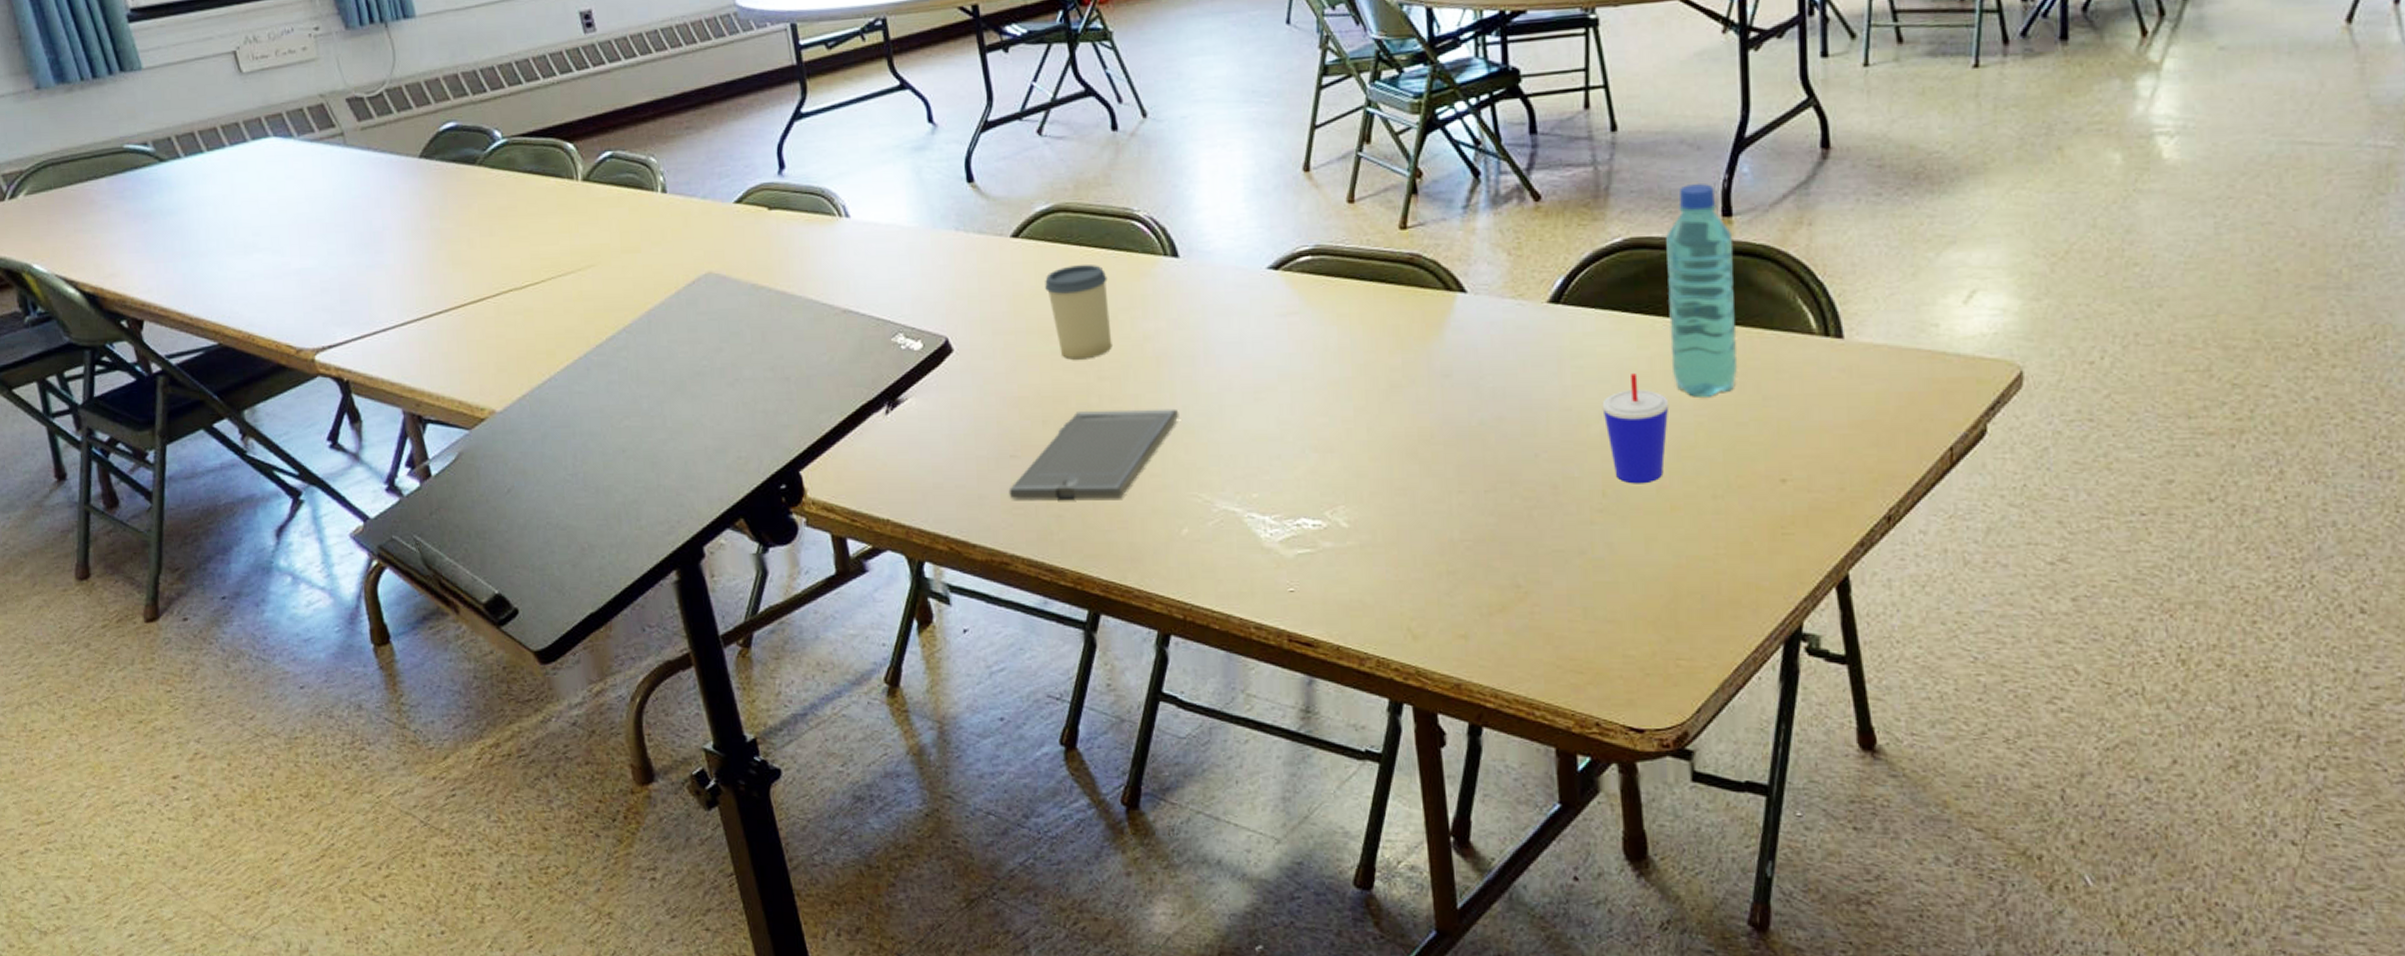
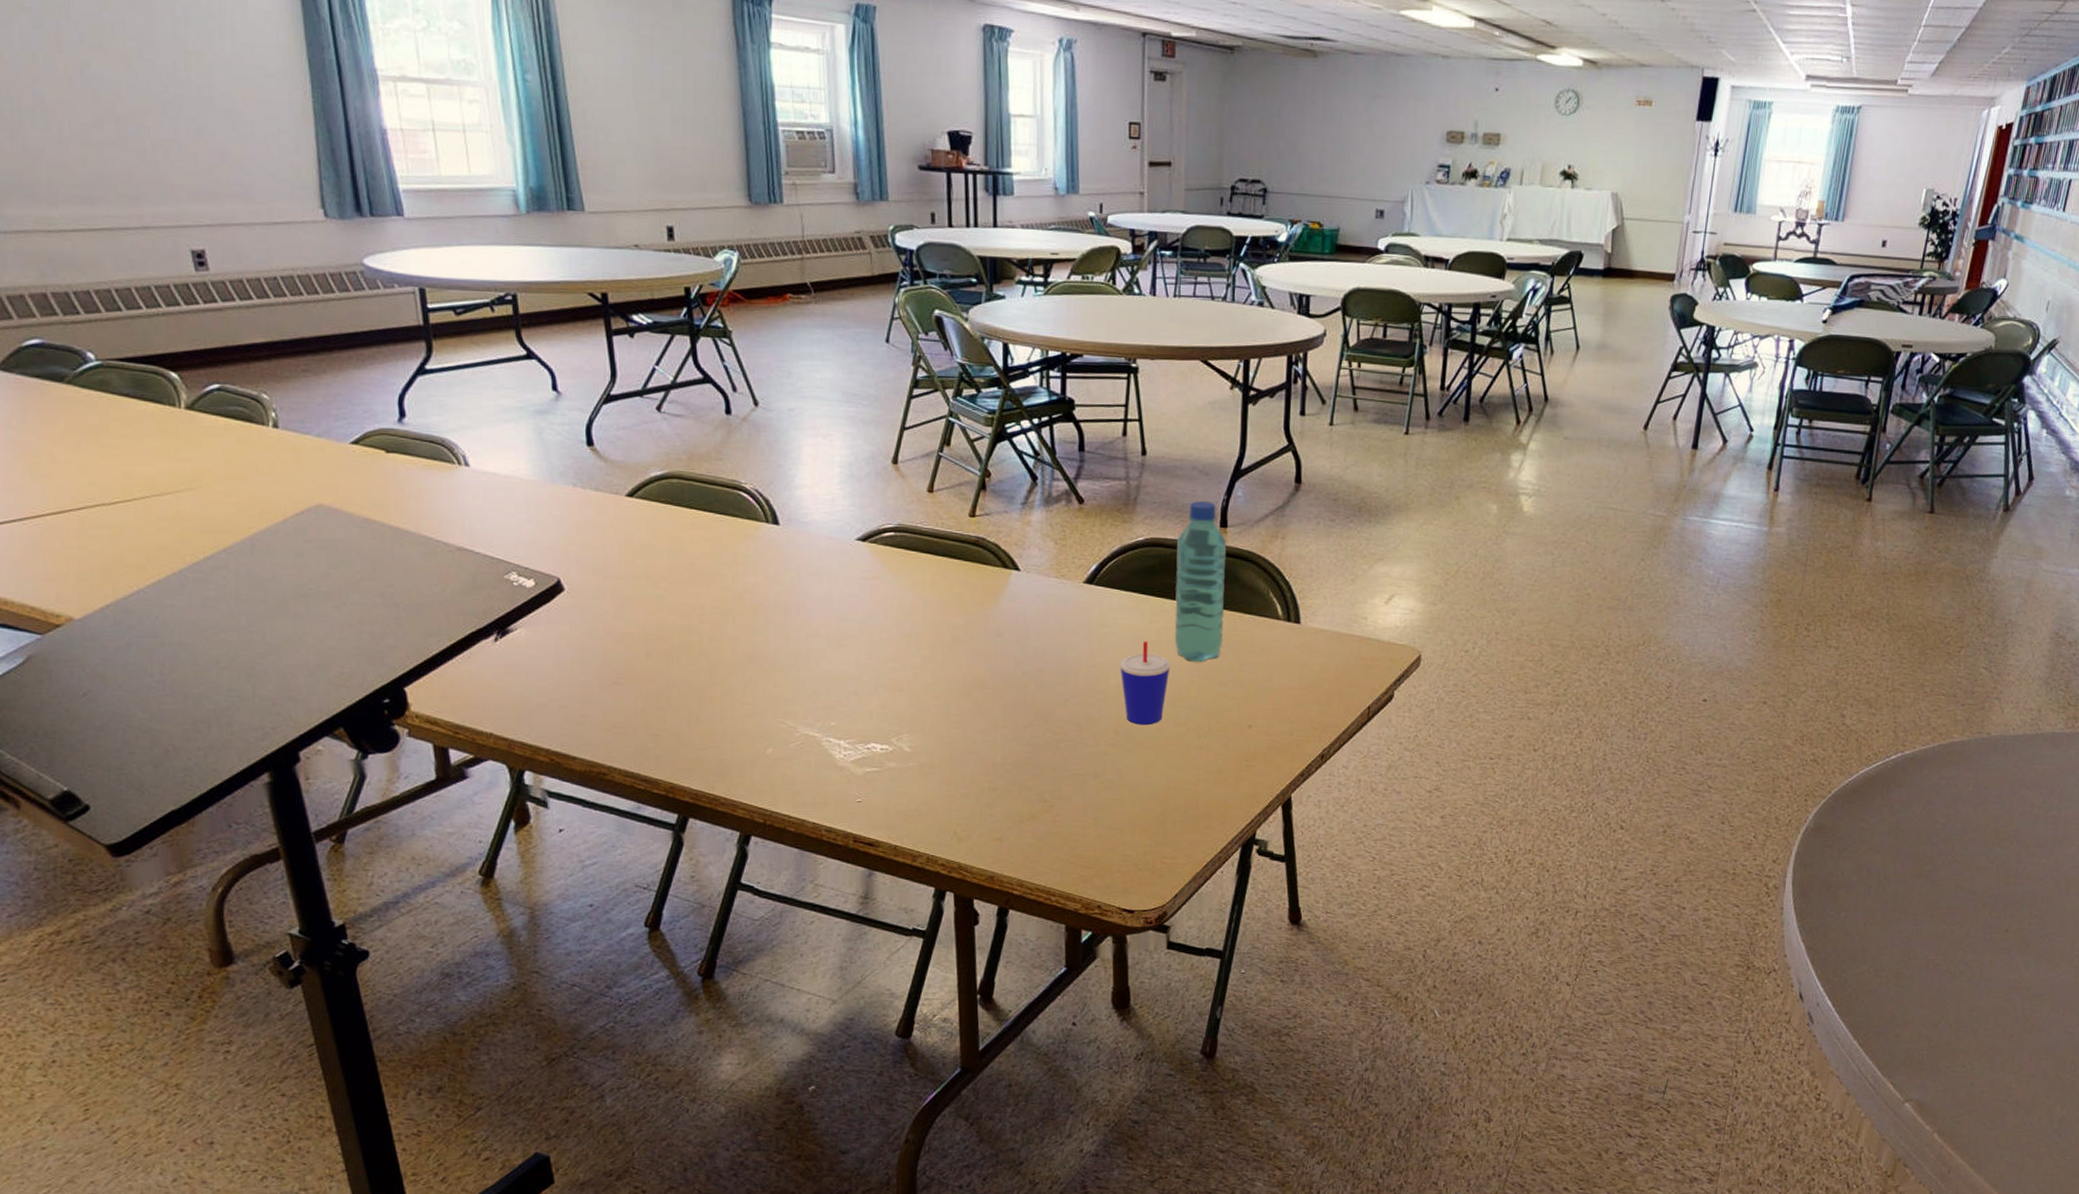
tablet: present [1008,408,1179,499] -> none [610,647,771,722]
cup: present [1045,265,1112,360] -> none [656,525,714,604]

